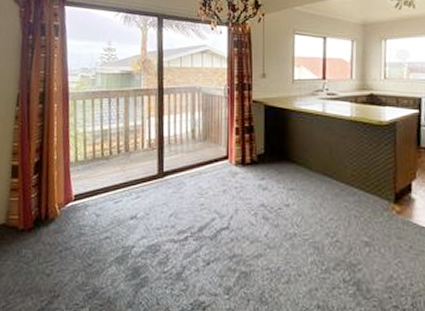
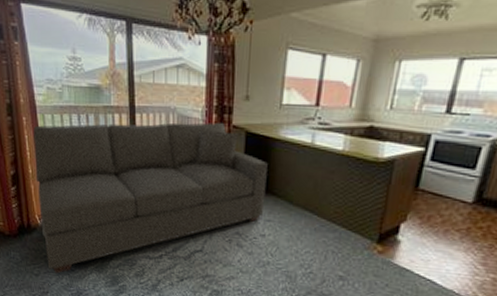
sofa: none [60,99,287,271] -> present [33,122,268,274]

